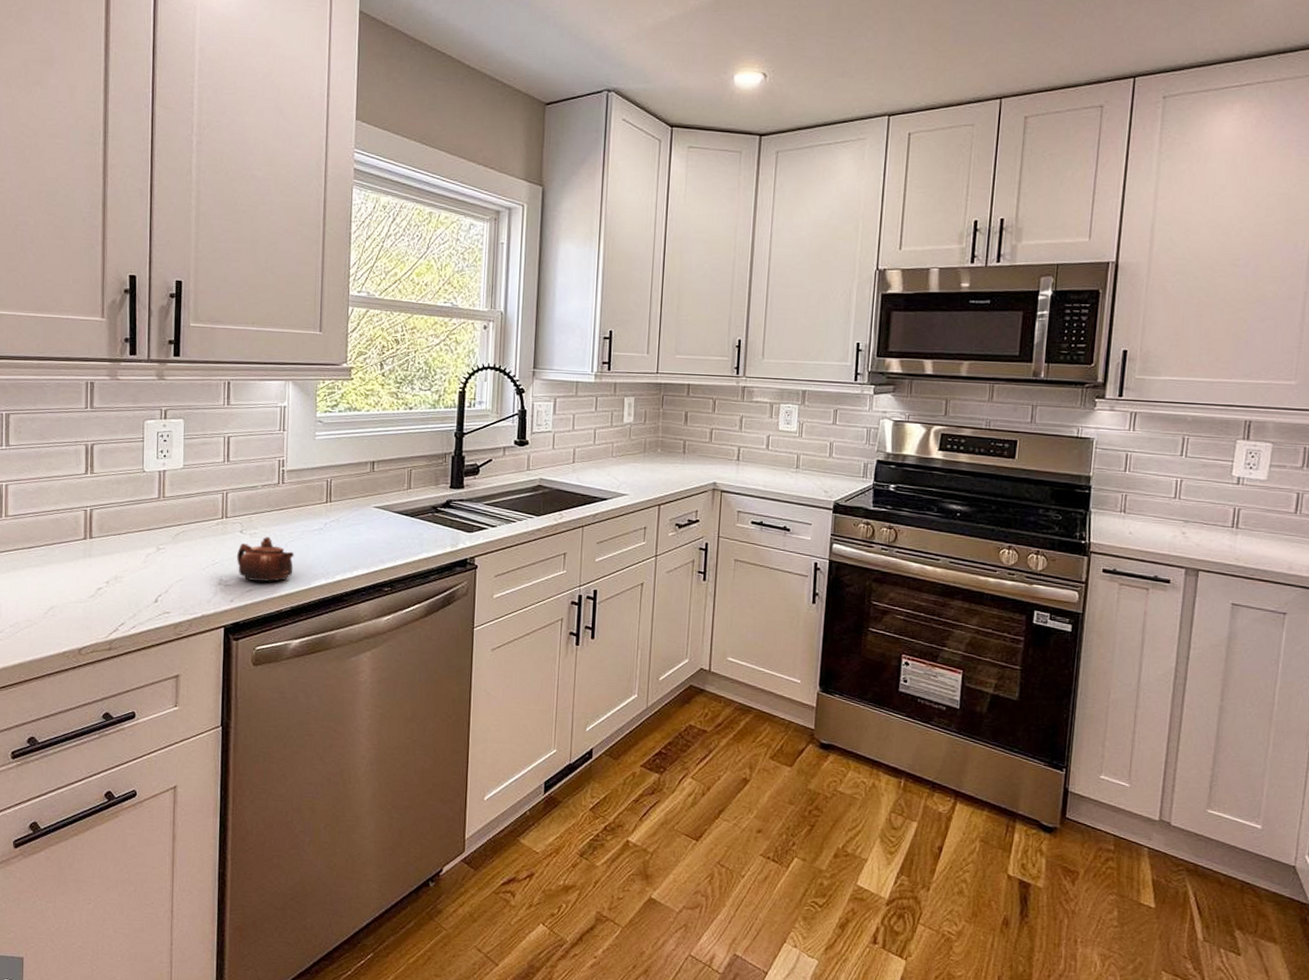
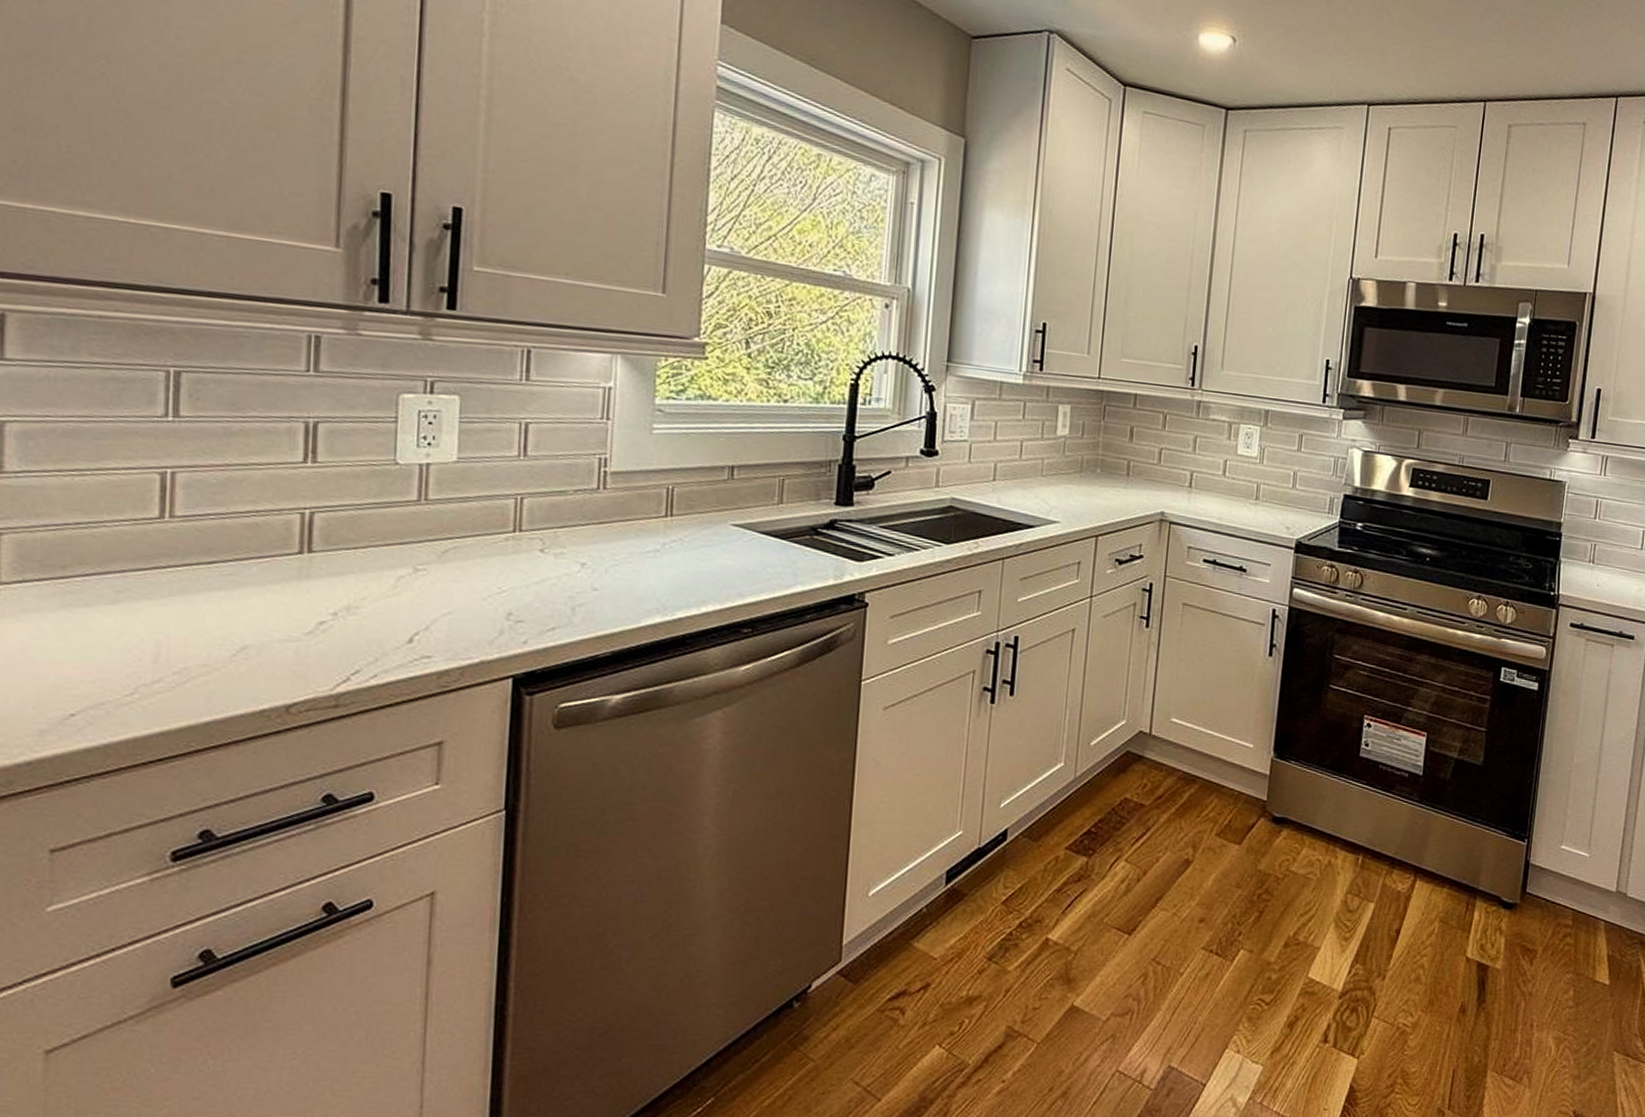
teapot: present [237,537,294,582] -> none [534,558,618,618]

